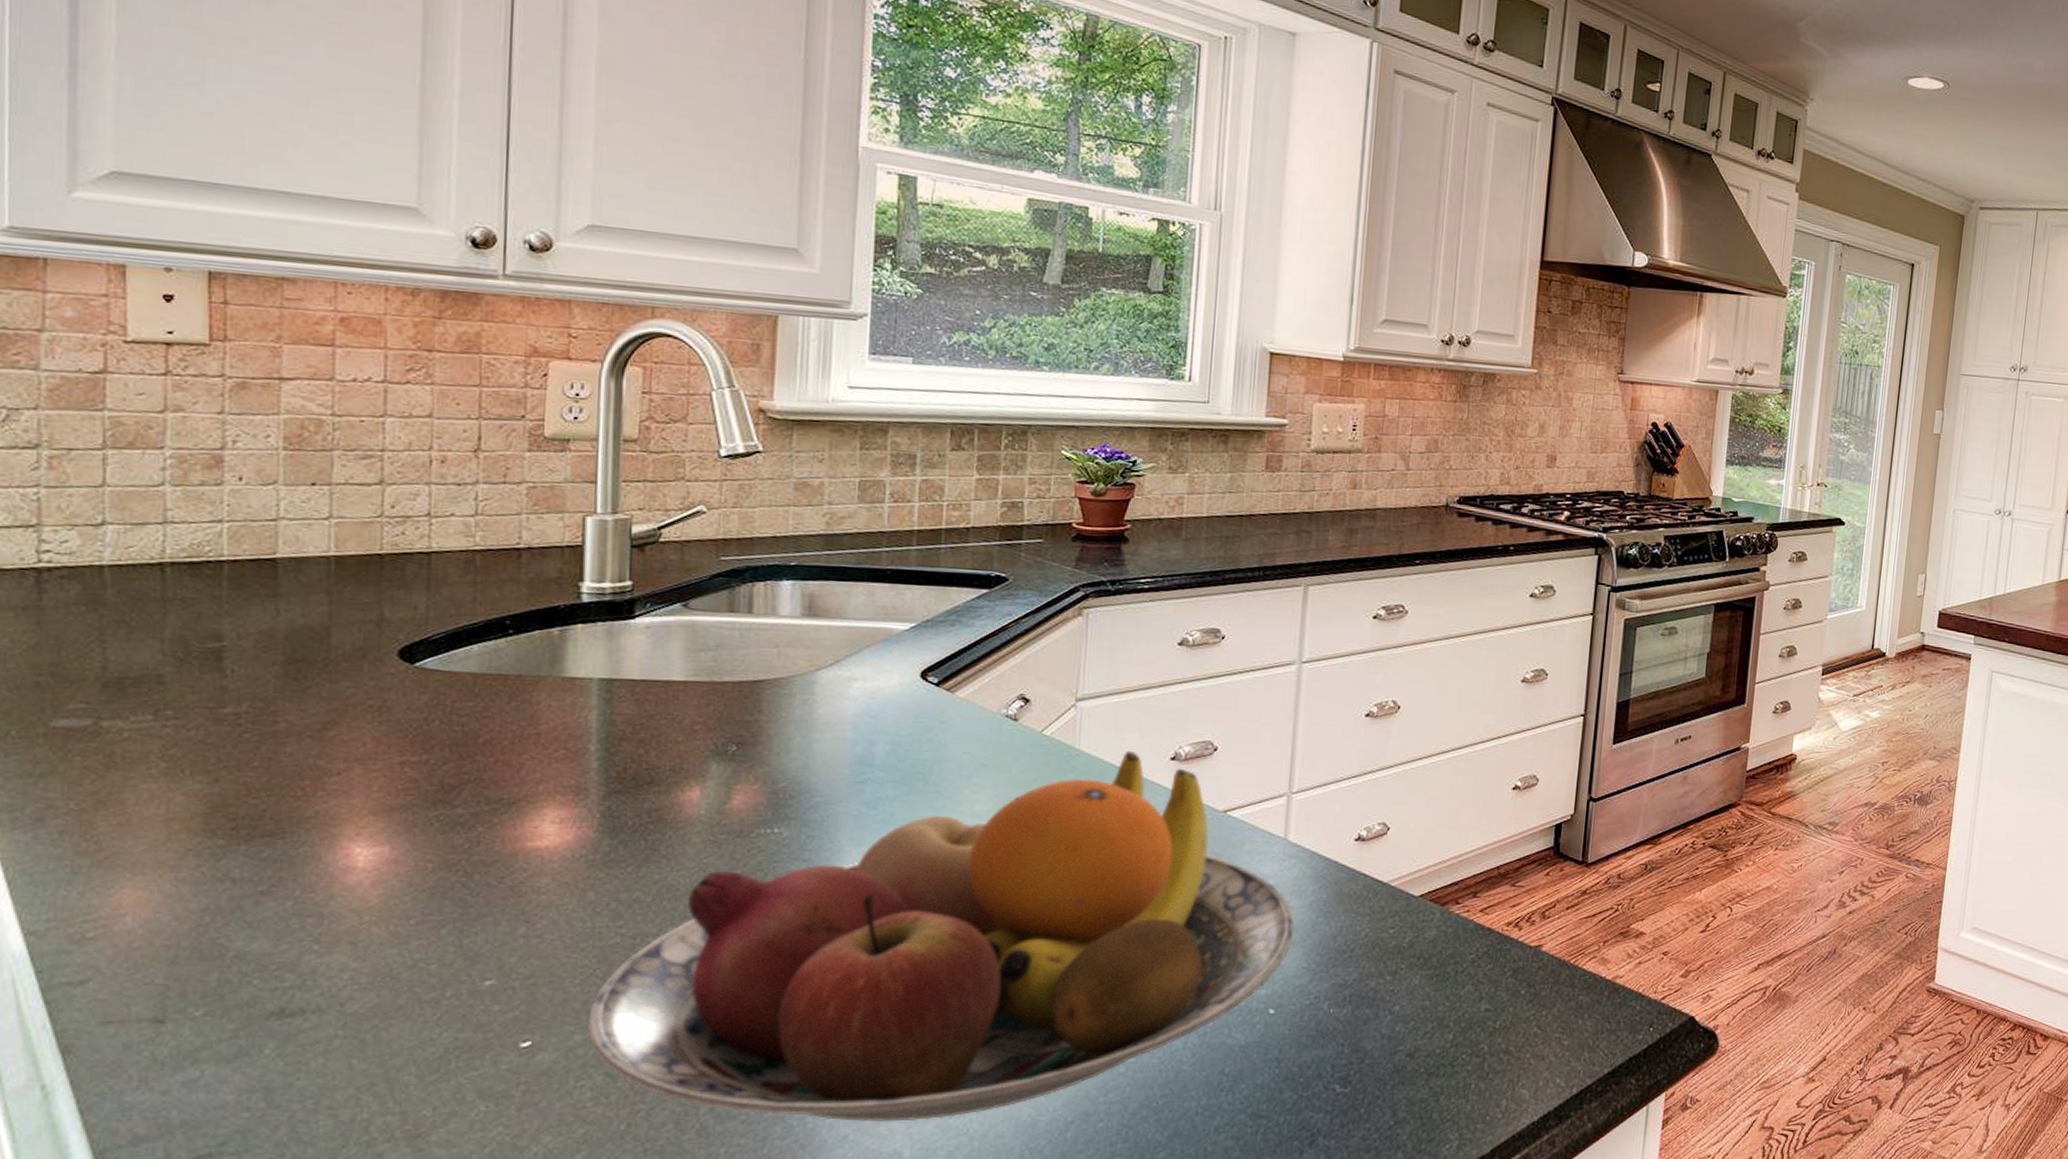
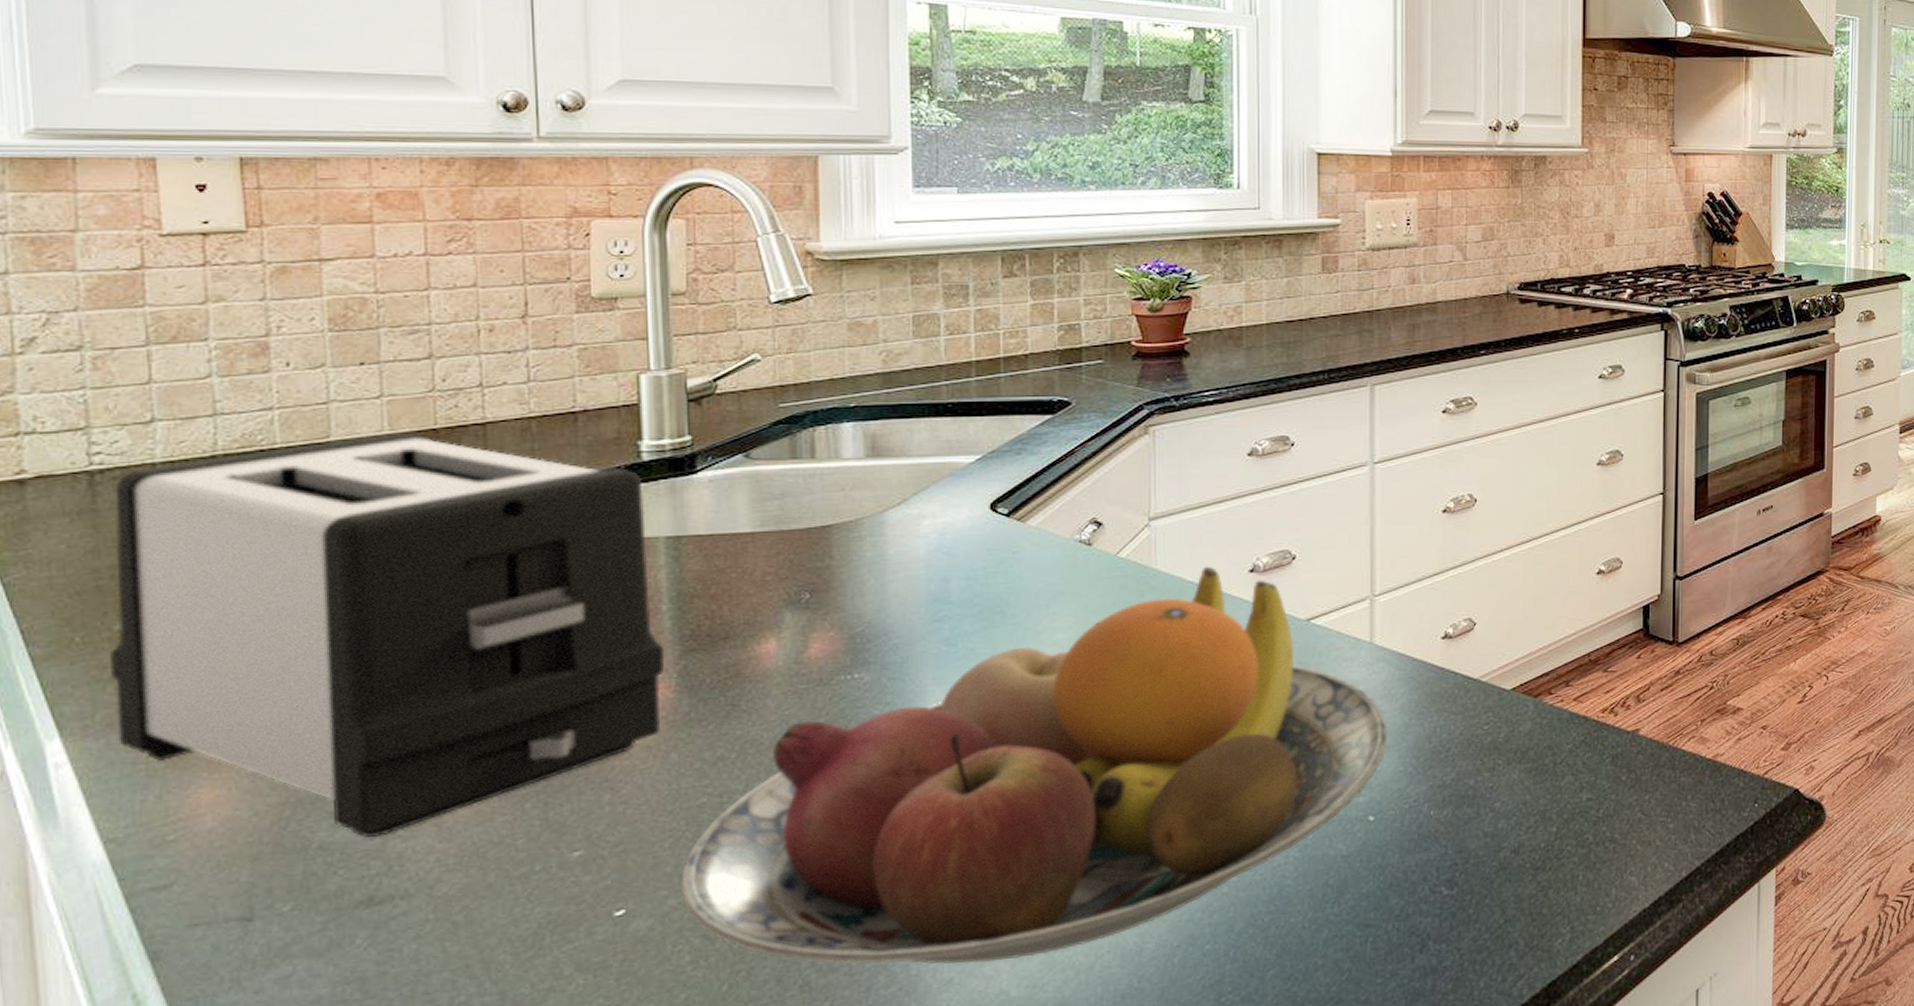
toaster: none [44,555,588,951] -> present [110,432,664,838]

